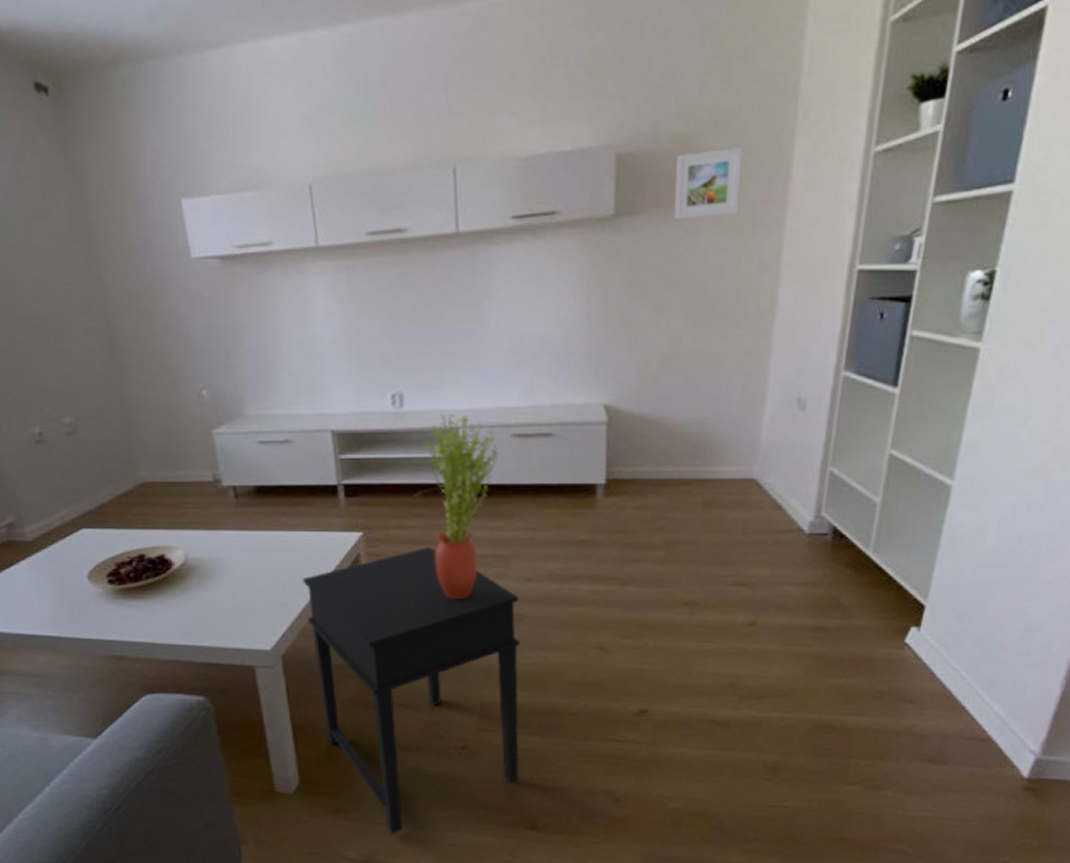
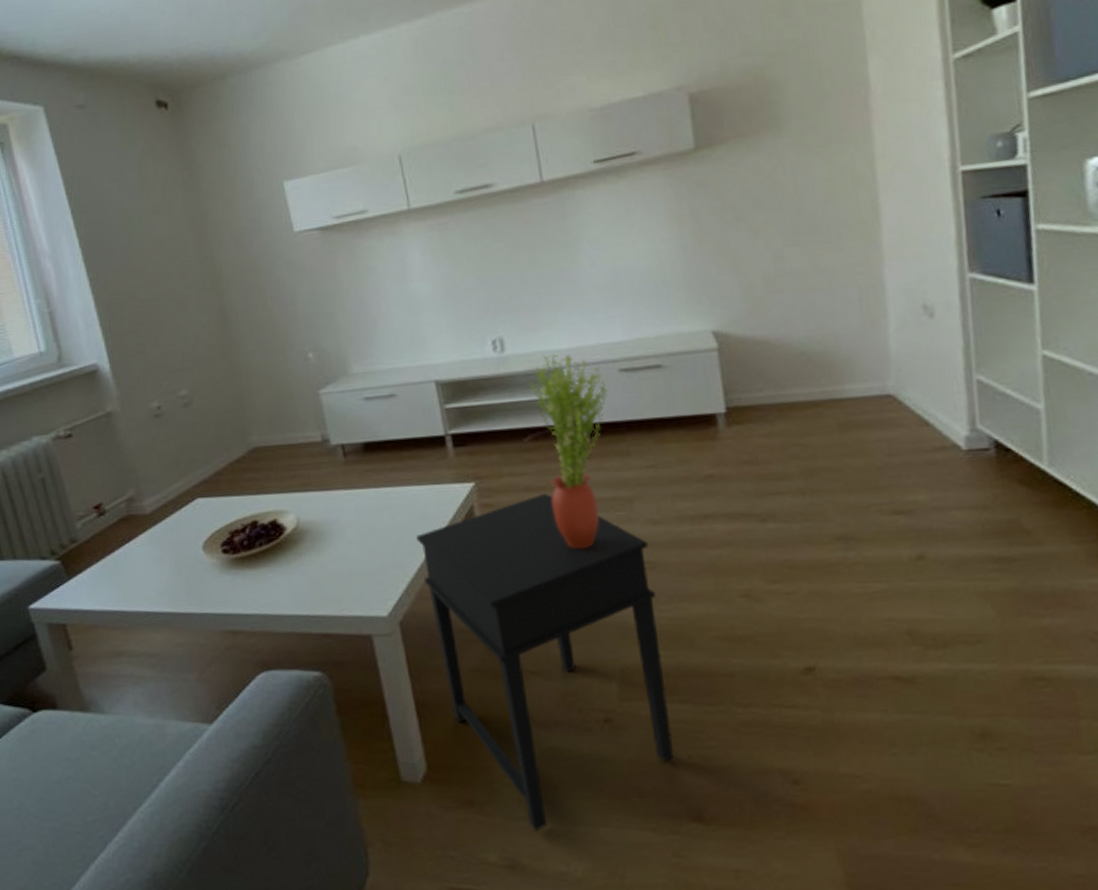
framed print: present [674,148,743,220] -> none [750,73,822,145]

